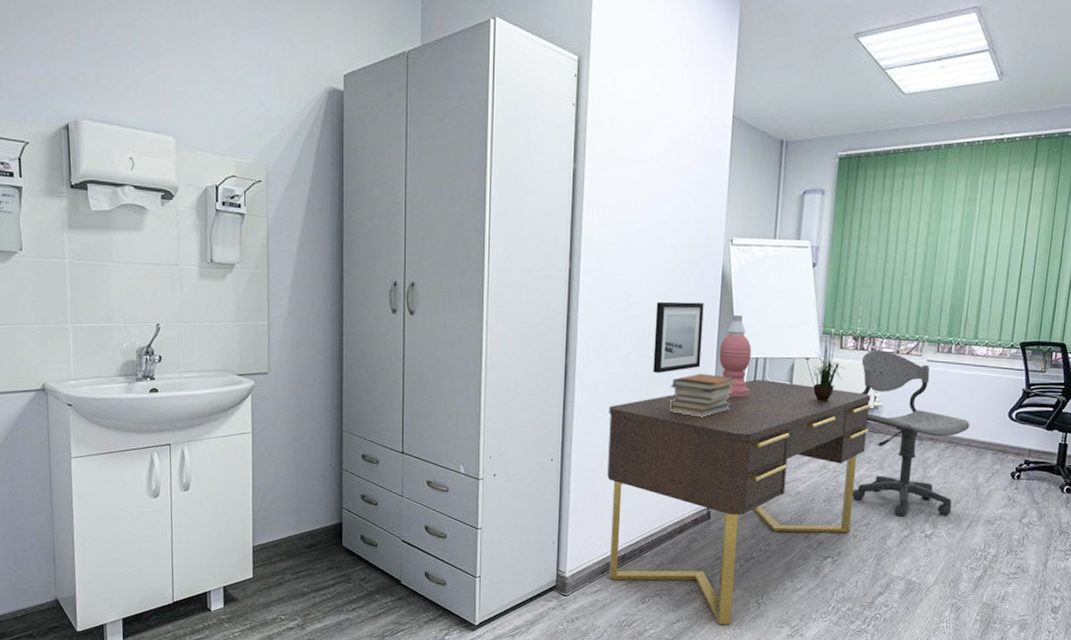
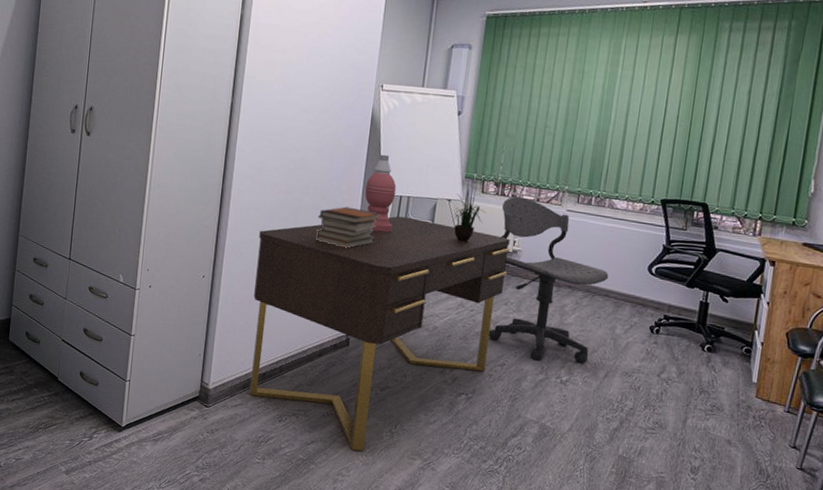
wall art: present [653,301,704,374] -> none [302,138,354,205]

